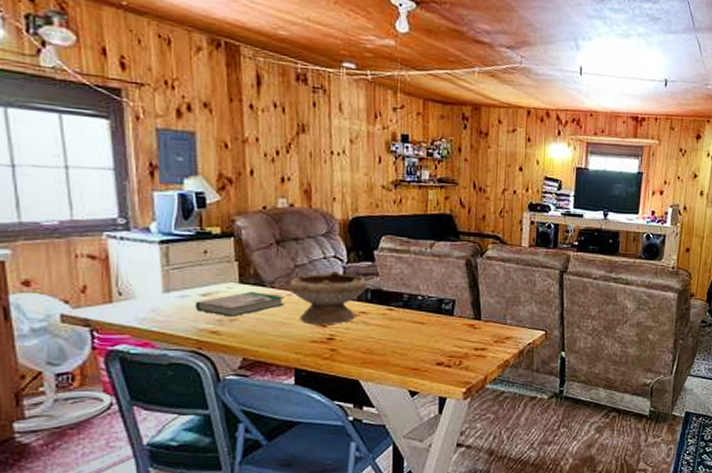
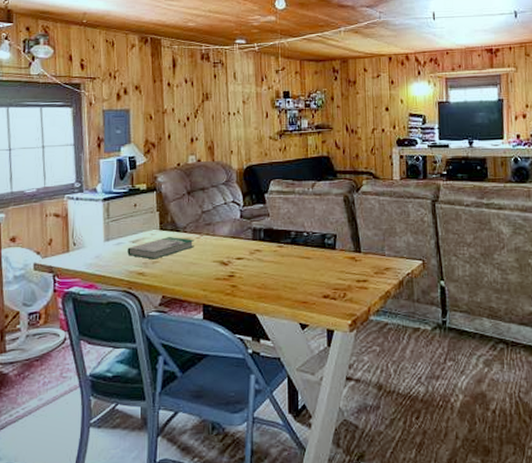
bowl: present [289,270,368,325] -> none [198,213,261,264]

